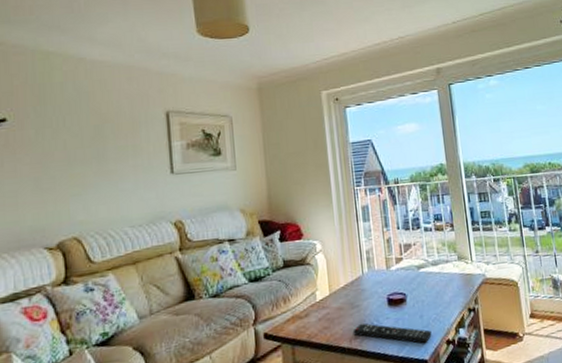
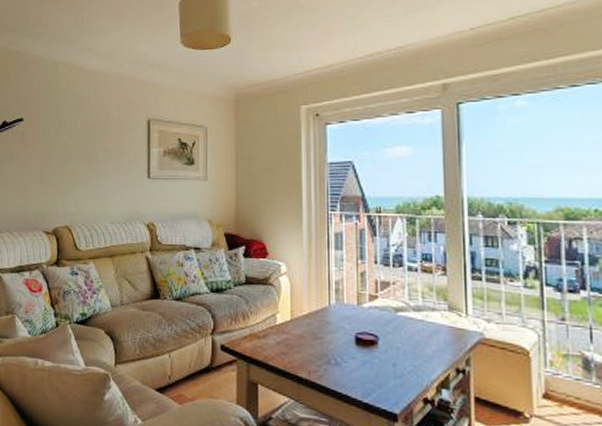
remote control: present [352,322,432,344] -> none [312,356,405,396]

